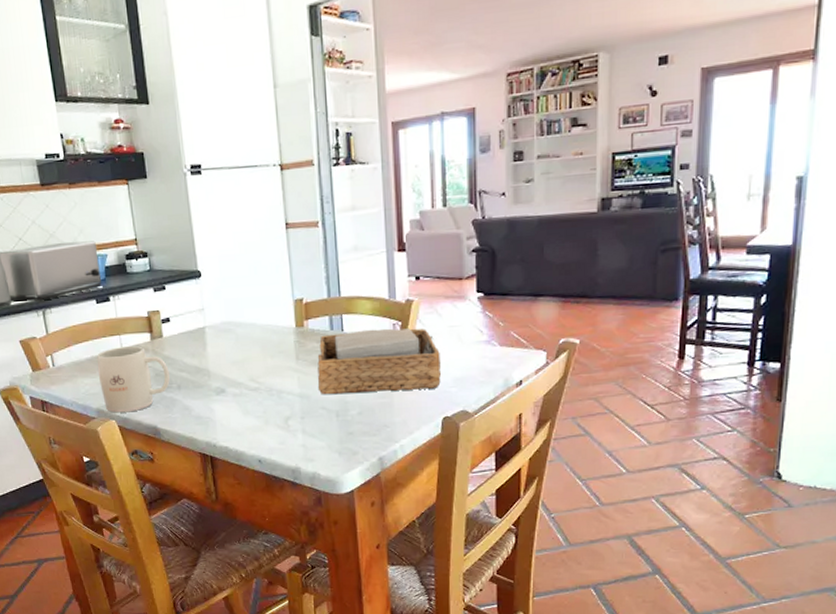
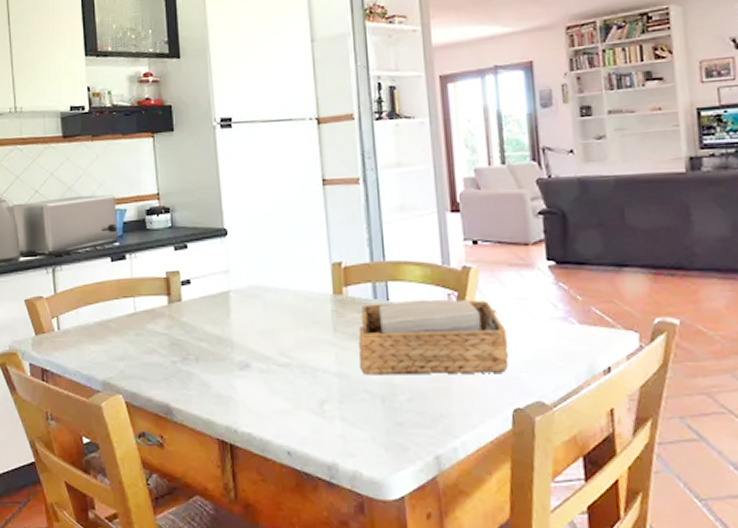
mug: present [97,346,170,413] -> none [106,310,187,386]

